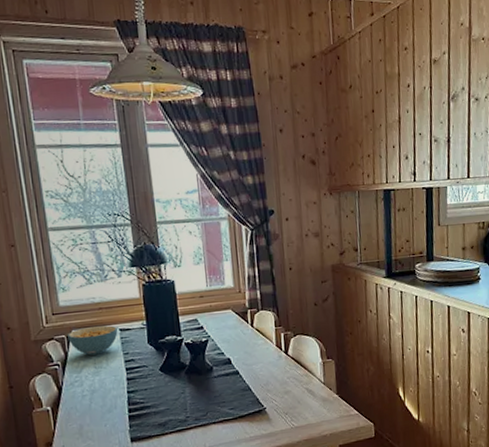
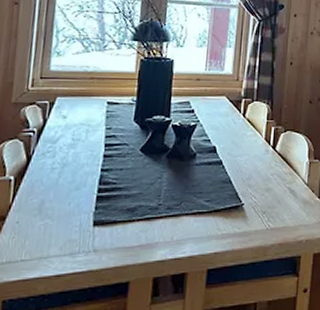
cereal bowl: present [67,325,118,356] -> none [50,96,105,126]

